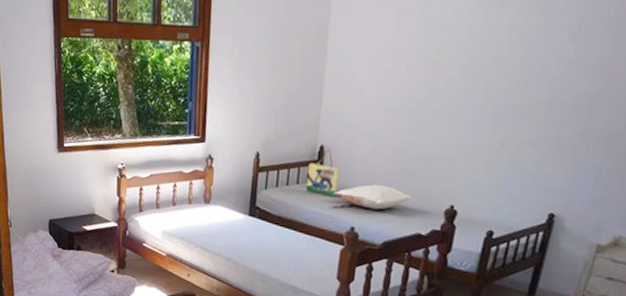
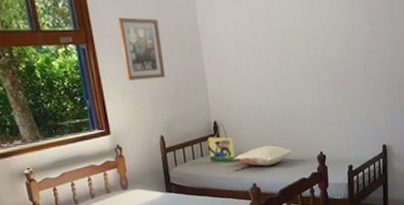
wall art: none [235,15,283,88] -> present [118,17,166,81]

